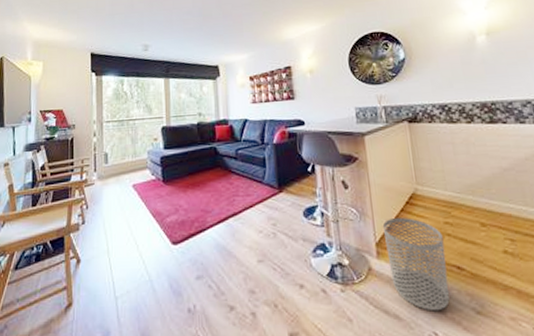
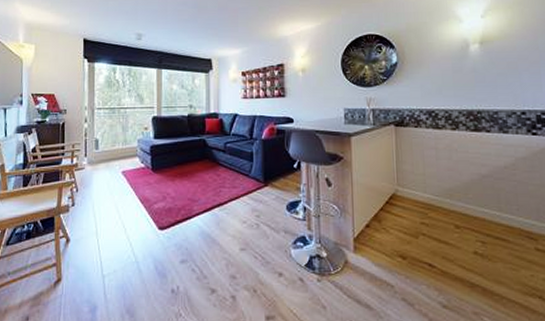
waste bin: present [383,218,450,311] -> none [361,216,419,303]

